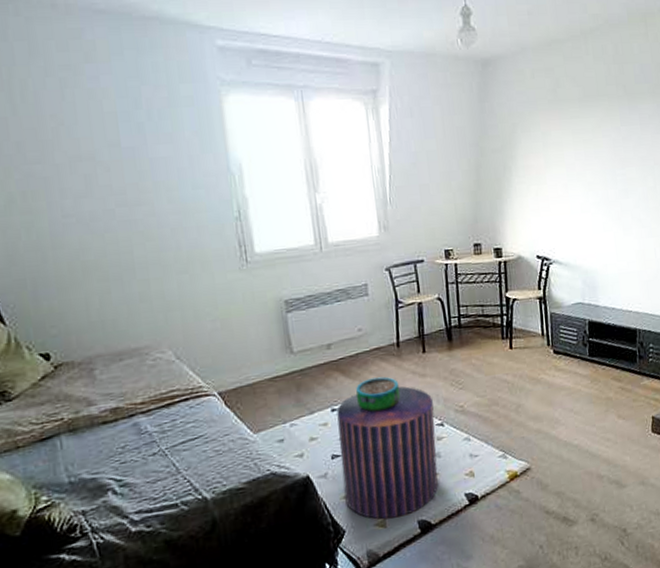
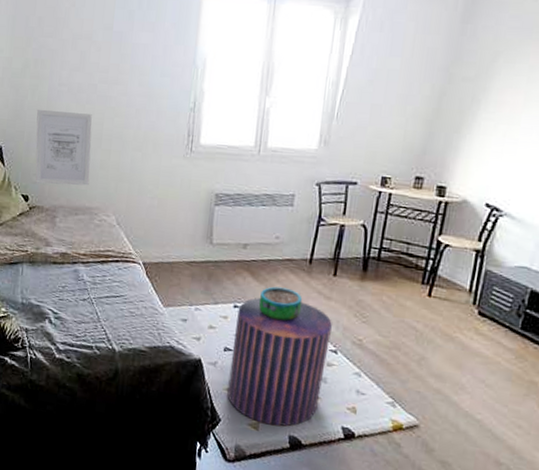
wall art: none [37,243,130,336] -> present [35,109,92,186]

